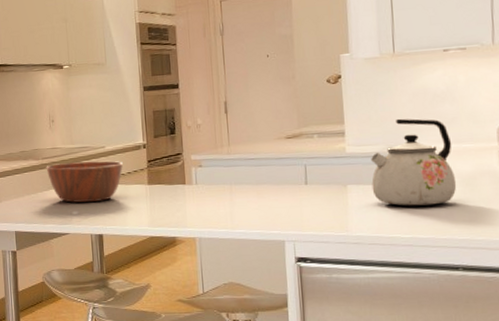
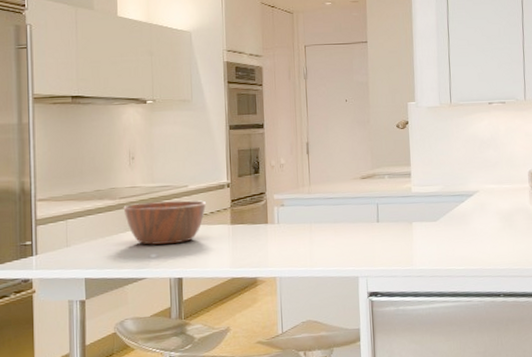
kettle: present [370,118,457,206] -> none [431,161,499,241]

